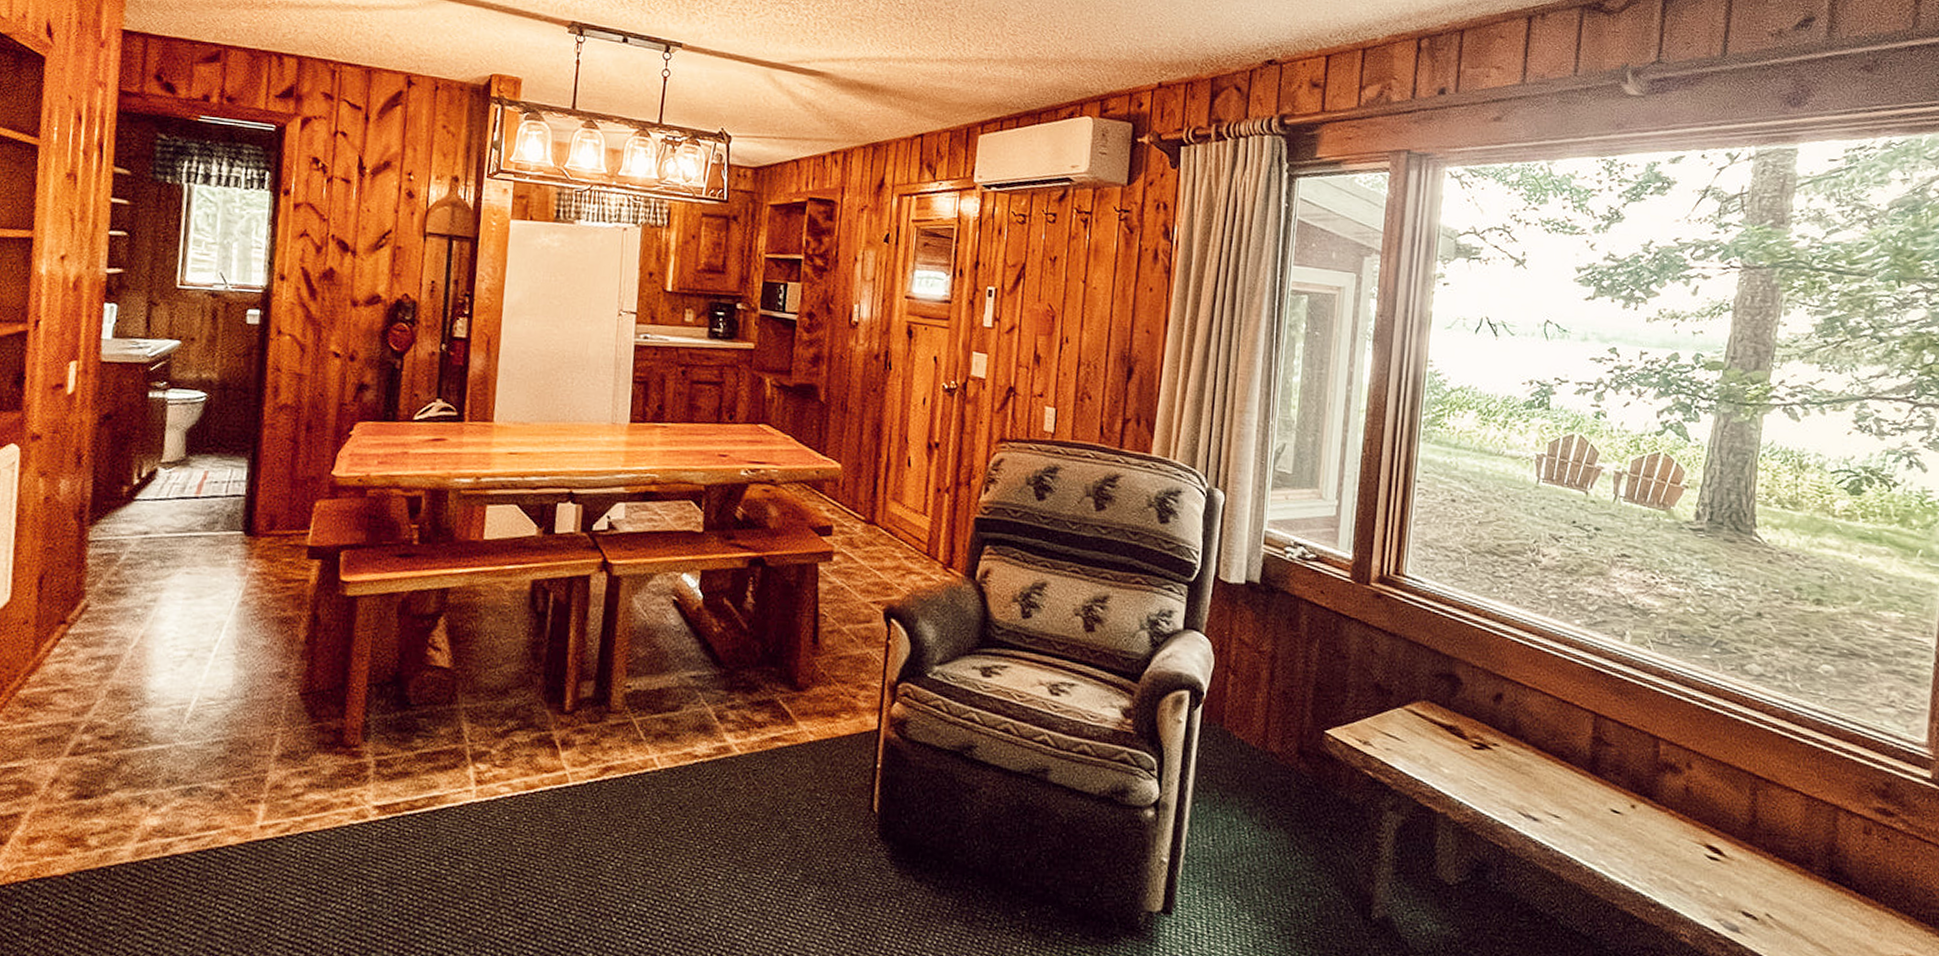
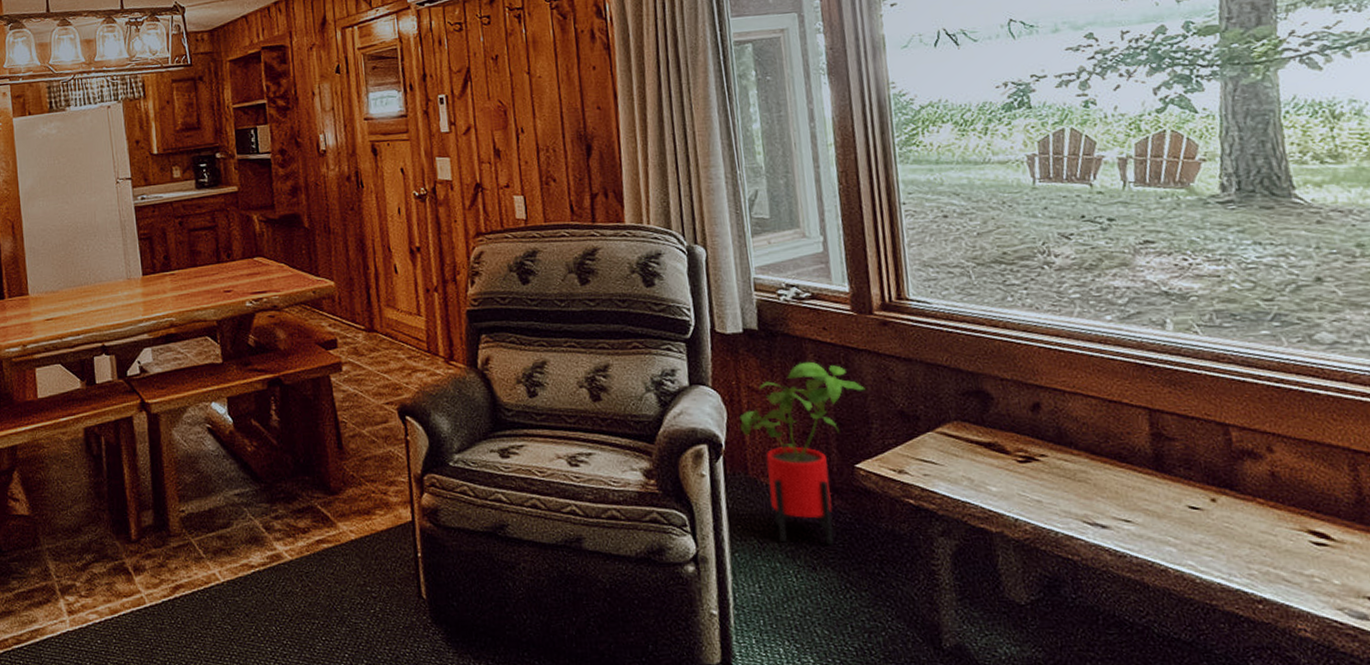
house plant: none [1224,622,1349,807] -> present [739,361,866,545]

